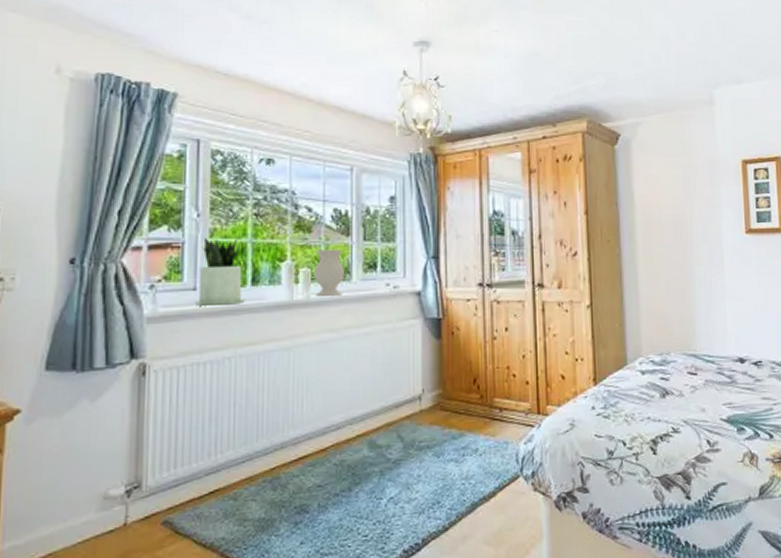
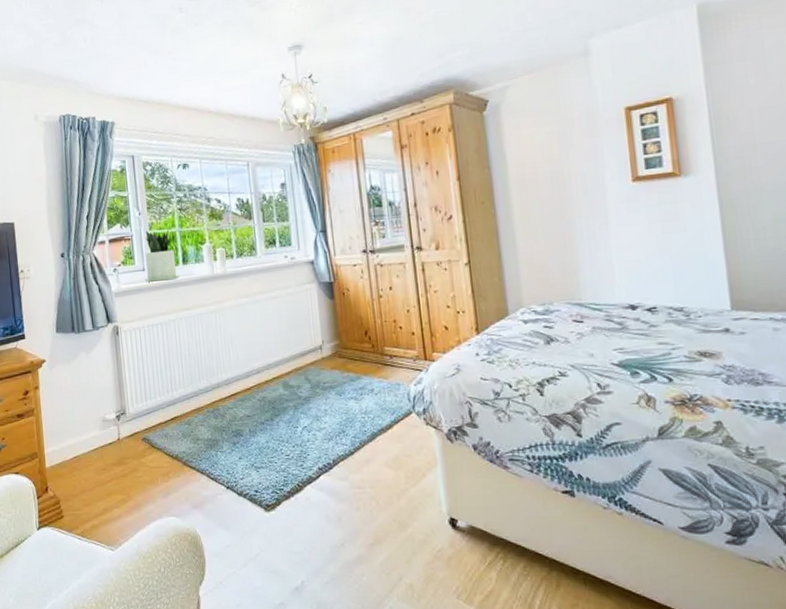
vase: present [314,249,344,298] -> none [227,231,251,271]

